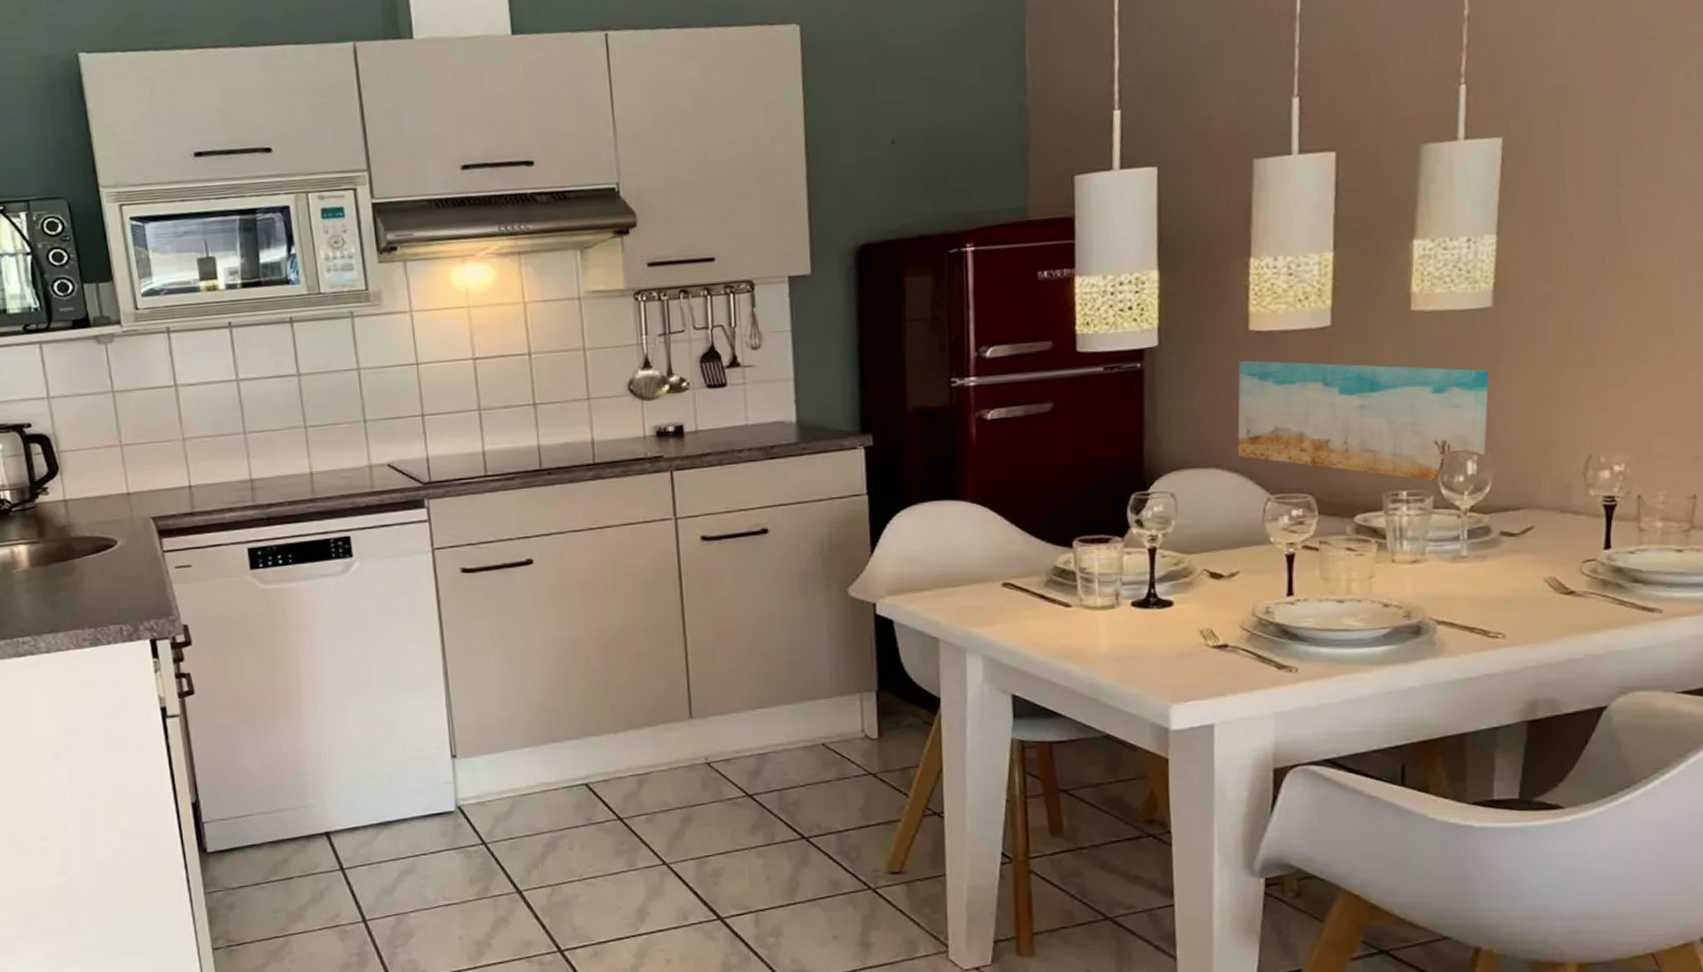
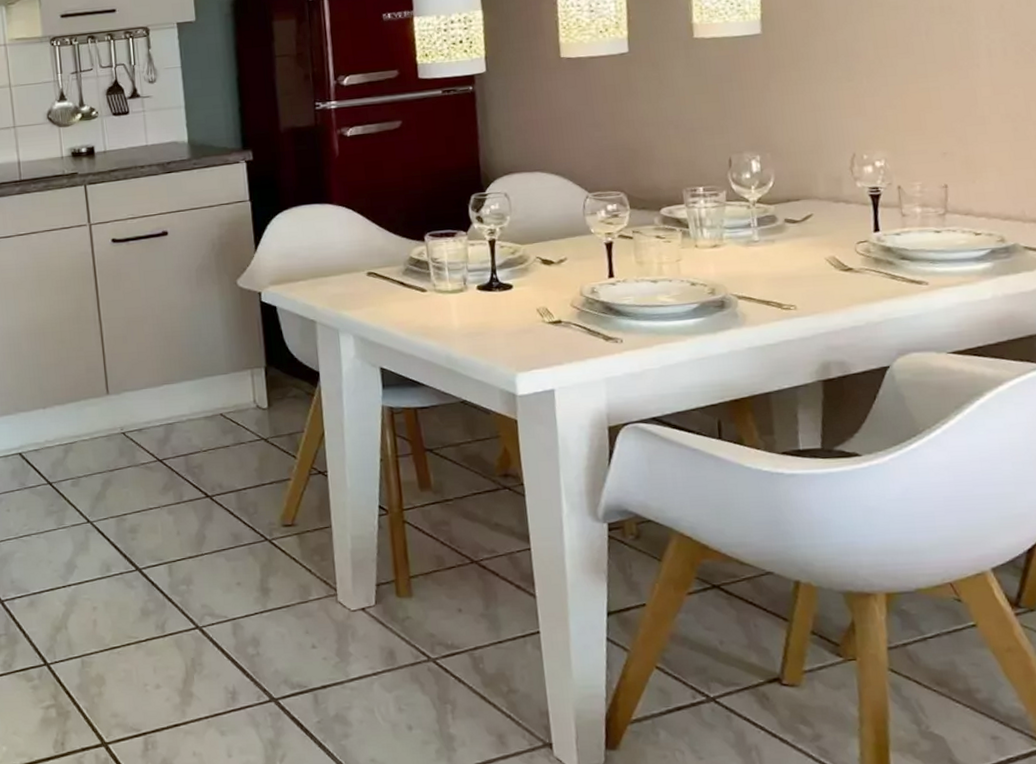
wall art: present [1237,360,1490,482] -> none [554,82,767,179]

